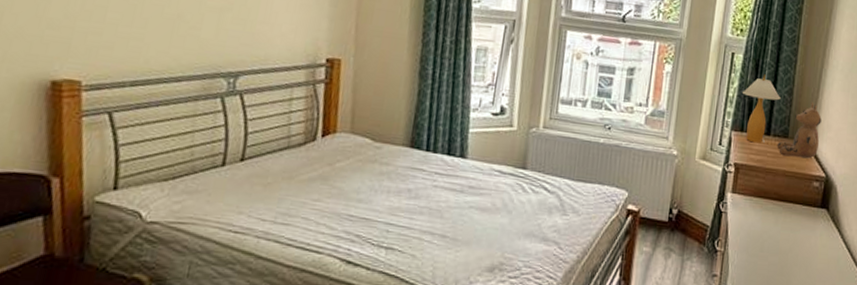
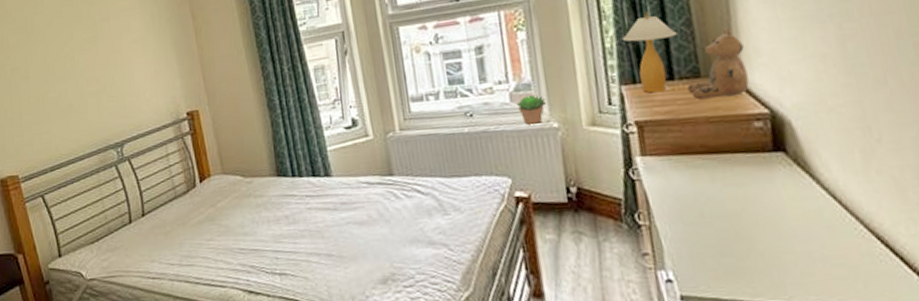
succulent plant: none [649,121,673,149] -> present [516,95,547,126]

